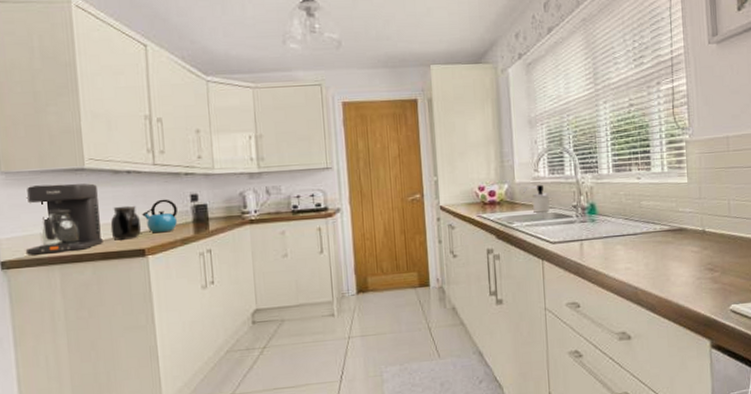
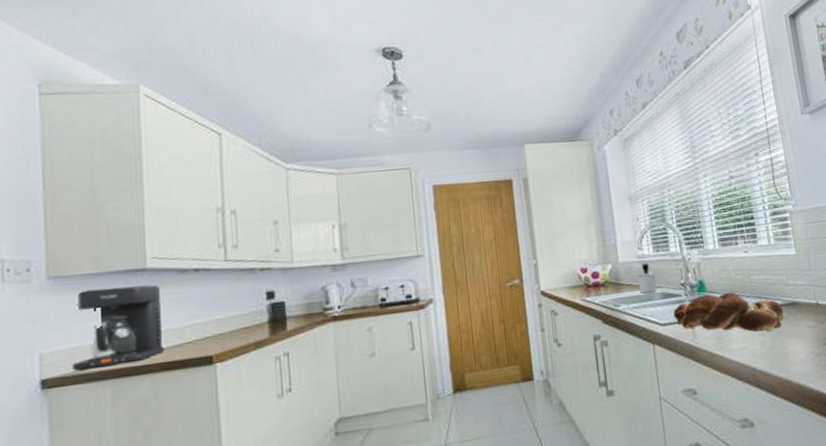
jar: present [110,205,141,240] -> none [173,307,209,348]
kettle: present [142,199,177,233] -> none [210,298,251,338]
bread loaf: none [563,215,670,254] -> present [673,291,784,332]

